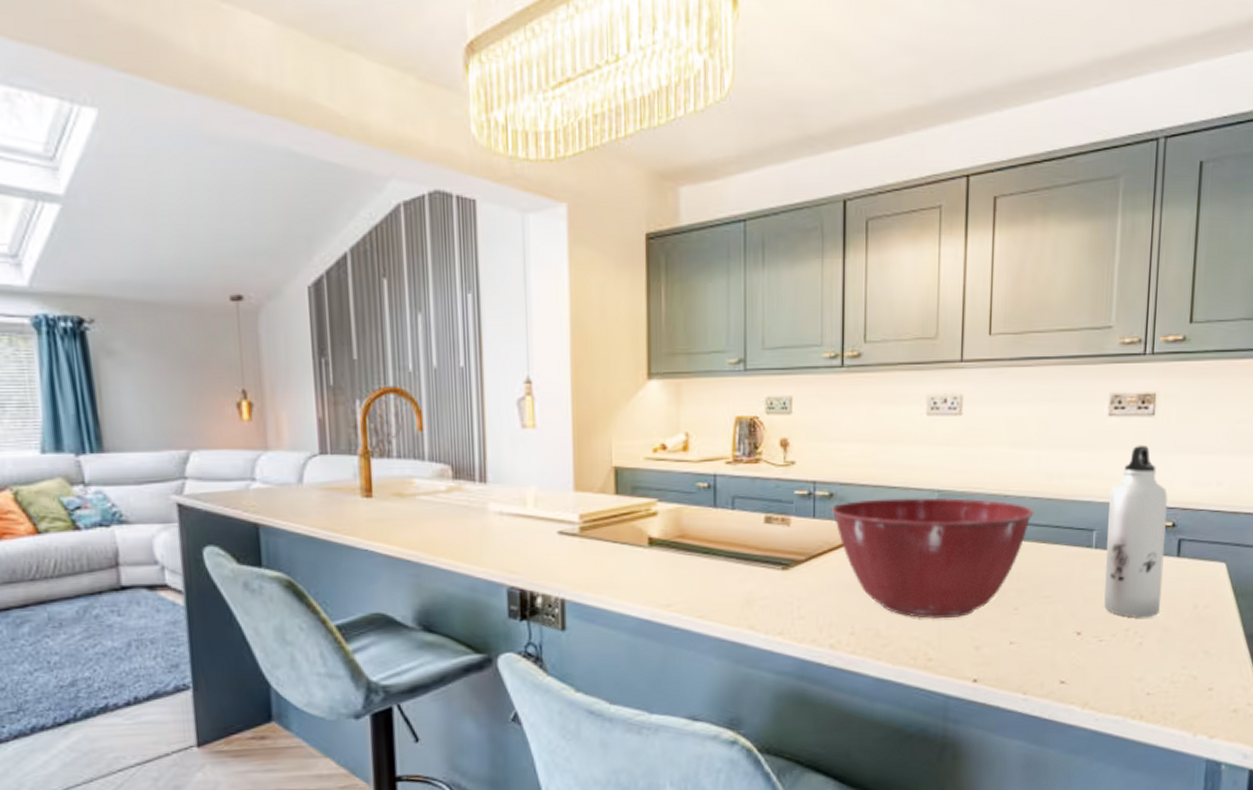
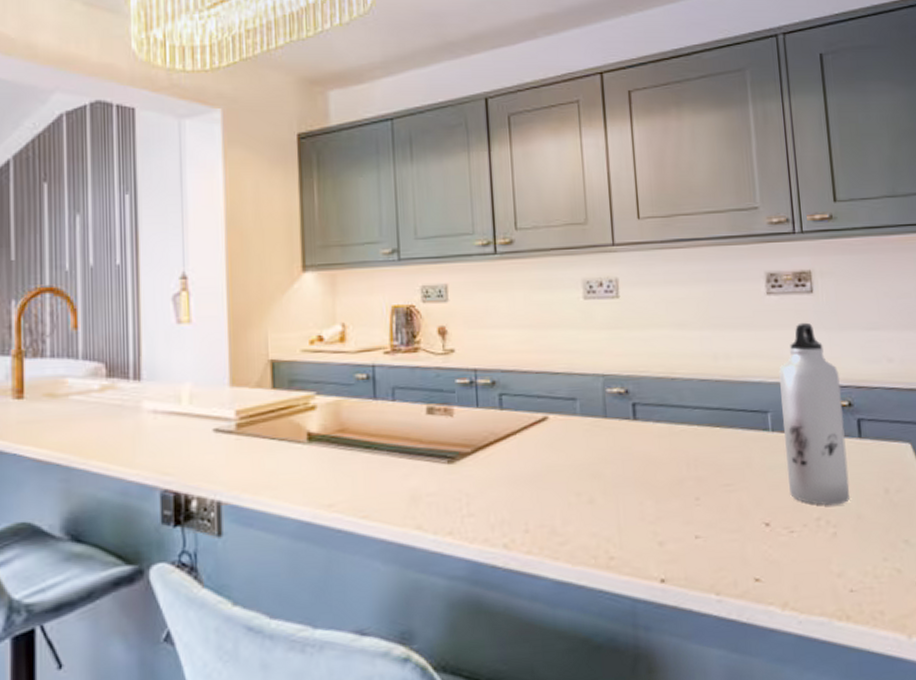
mixing bowl: present [832,497,1034,620] -> none [495,382,704,513]

